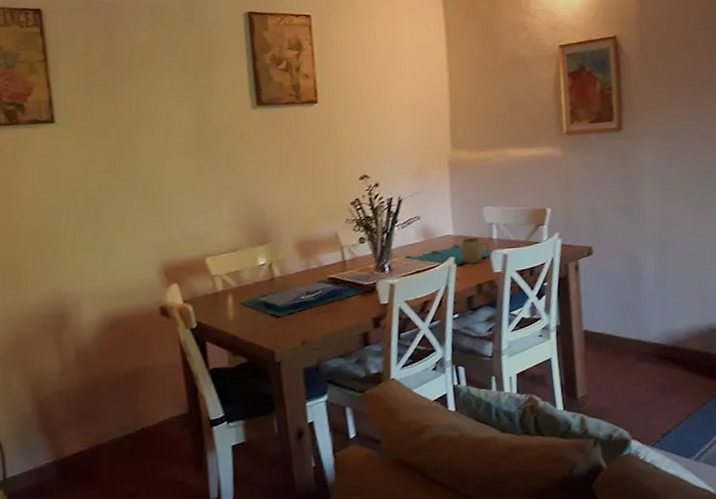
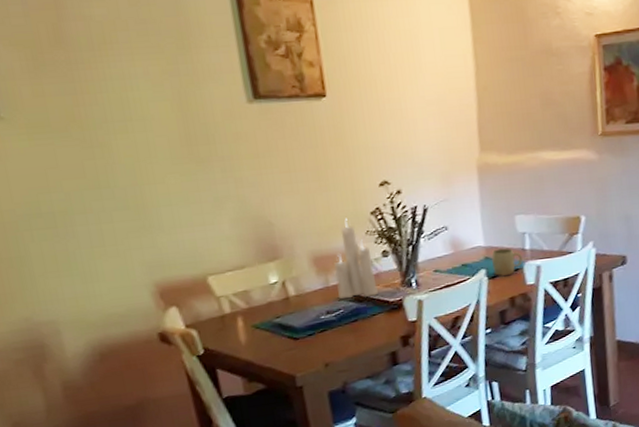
candle: none [316,207,355,282] -> present [334,218,379,300]

